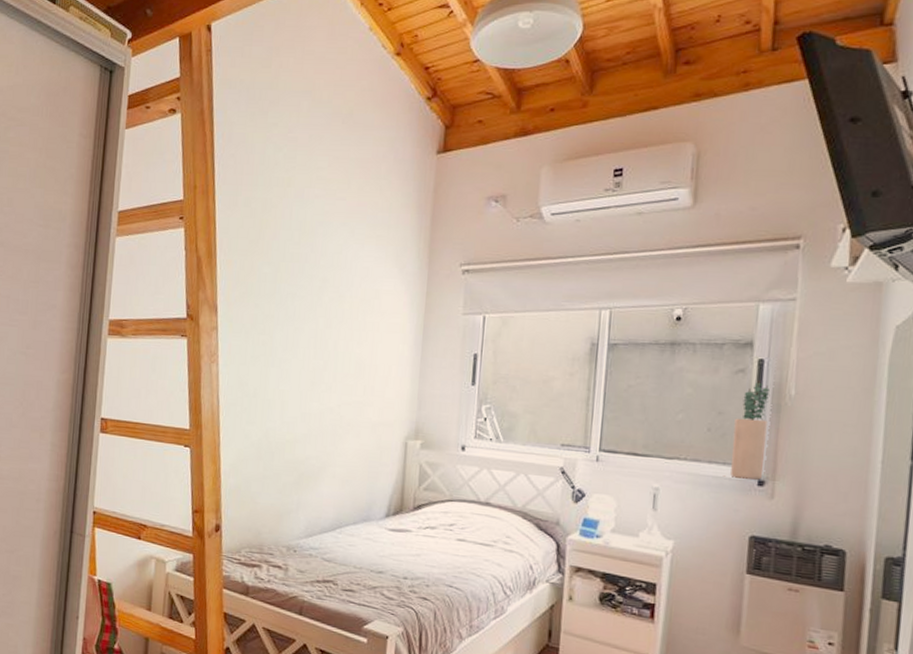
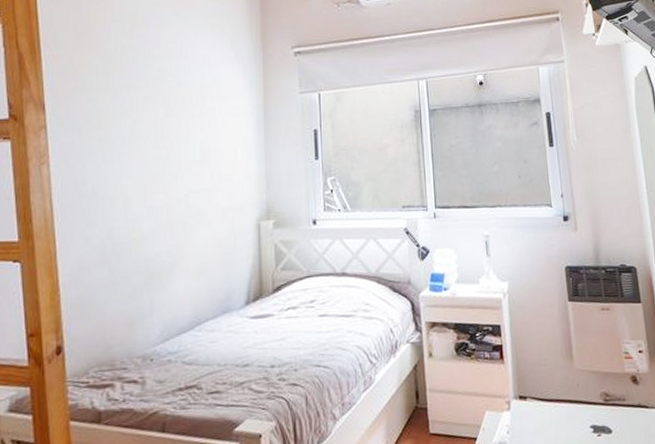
vase: present [730,380,769,481] -> none [537,130,566,217]

